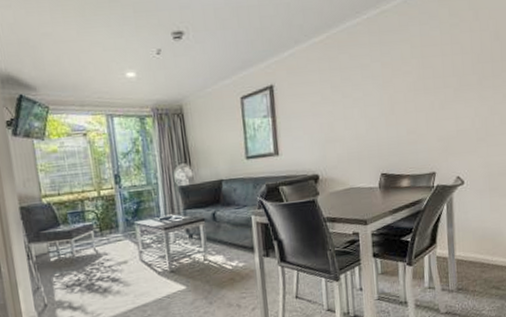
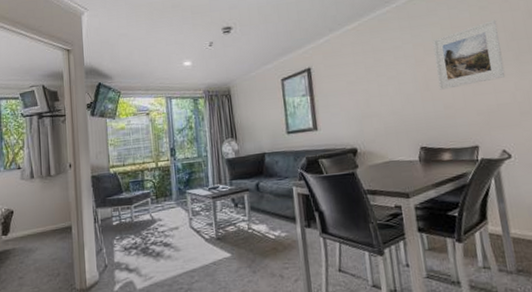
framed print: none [401,40,468,114] -> present [432,20,506,90]

